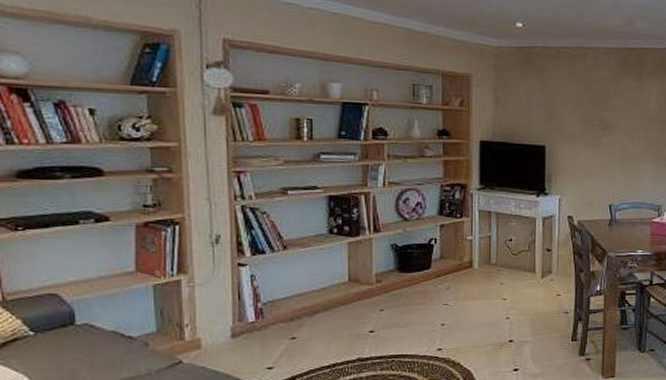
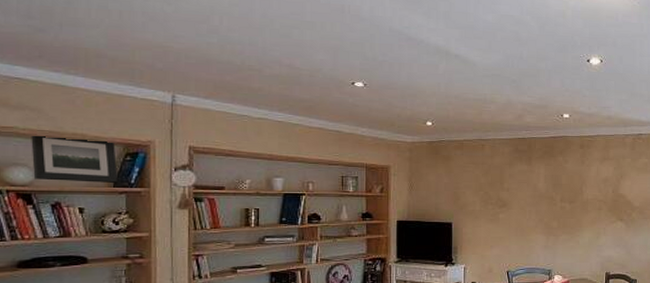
picture frame: none [22,16,135,80] -> present [31,136,118,183]

